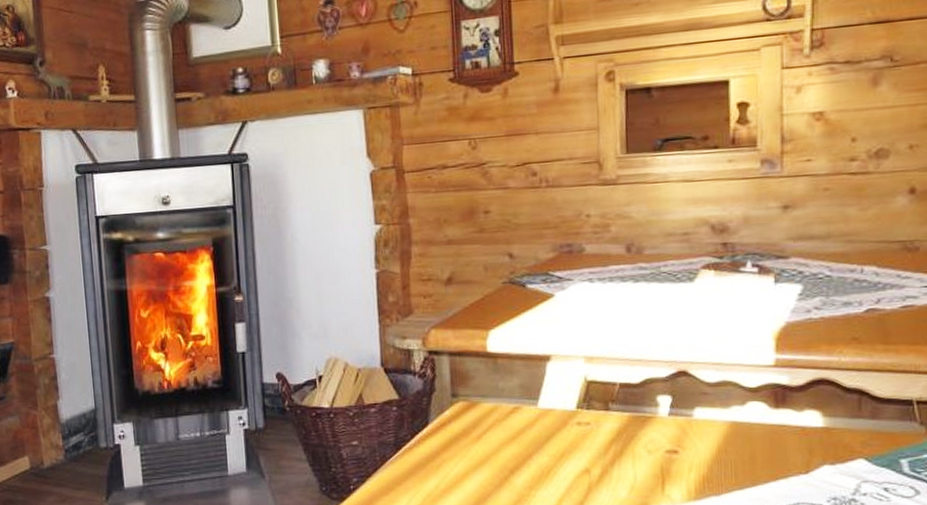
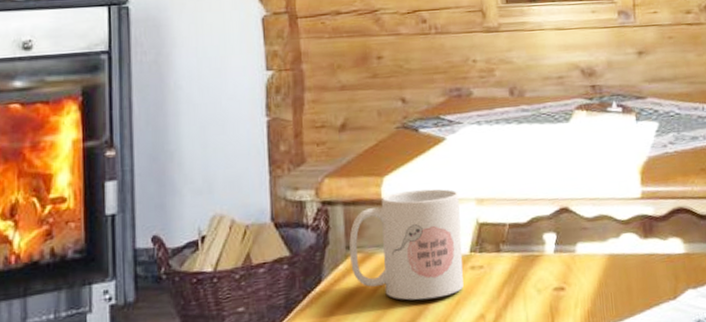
mug: none [455,344,569,450] -> present [349,188,464,301]

